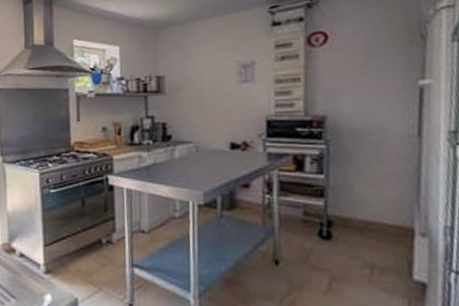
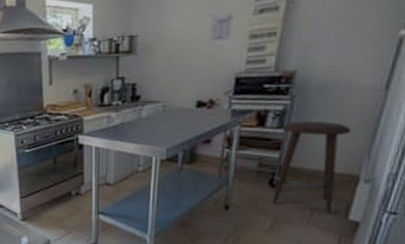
stool: none [320,166,395,272] -> present [272,120,352,214]

